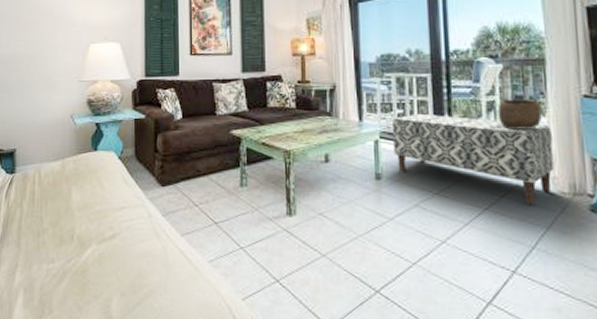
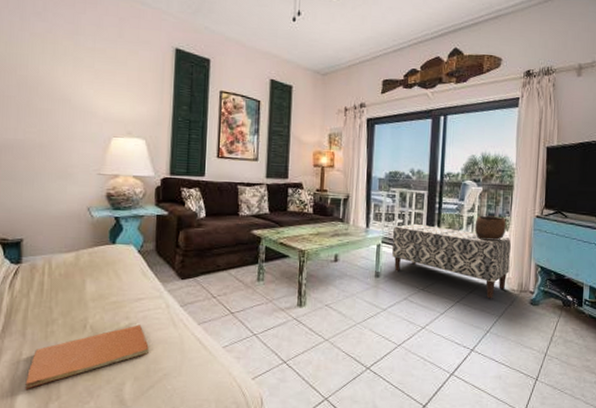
book: none [21,235,133,303] -> present [25,324,149,391]

